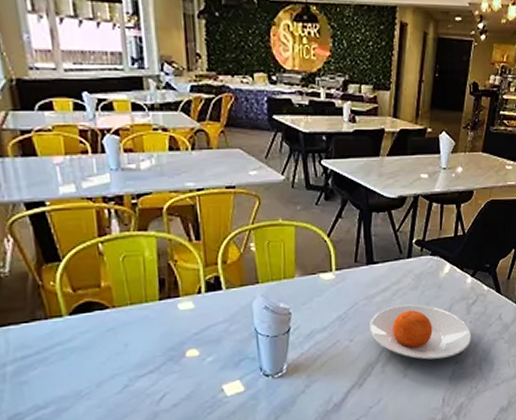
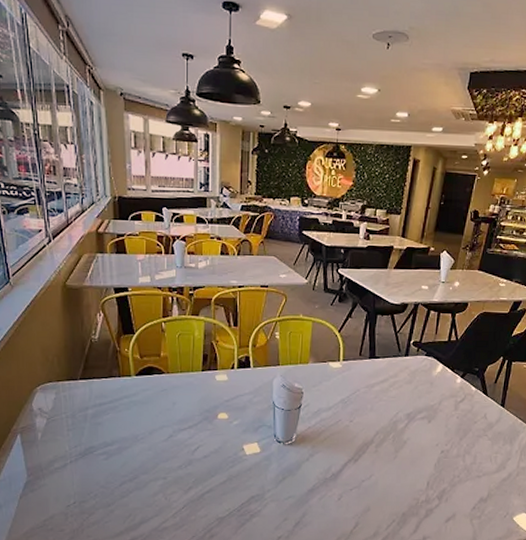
plate: present [369,304,472,360] -> none [367,396,458,446]

